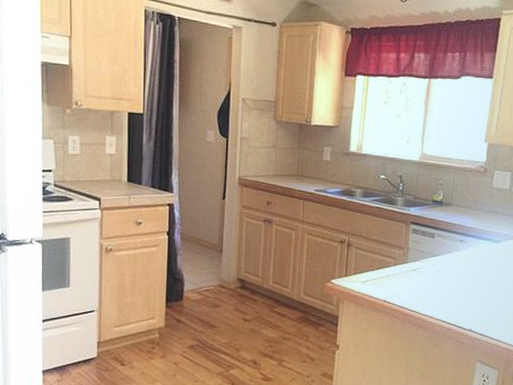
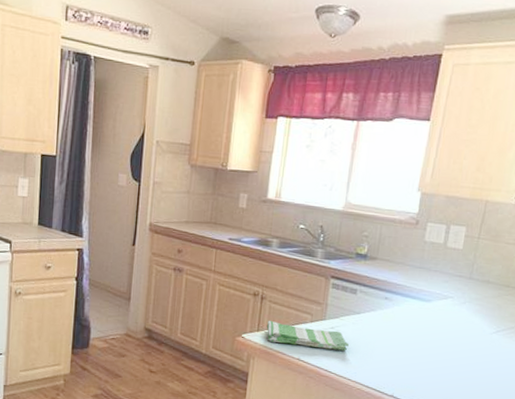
dish towel: none [353,265,429,291] -> present [266,320,349,351]

